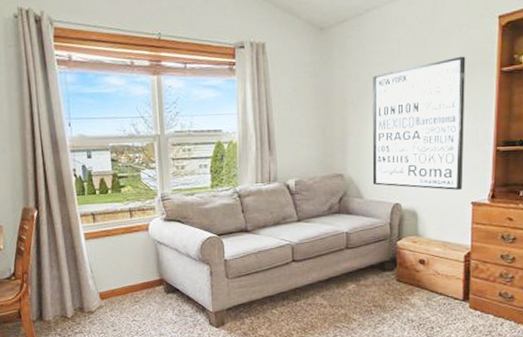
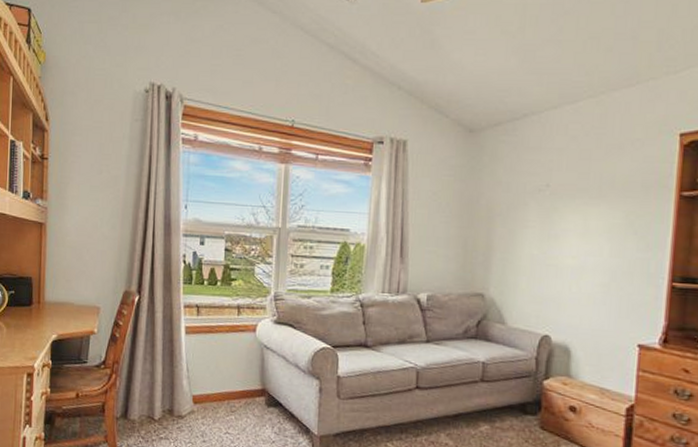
wall art: present [372,56,466,190] -> none [518,174,639,328]

